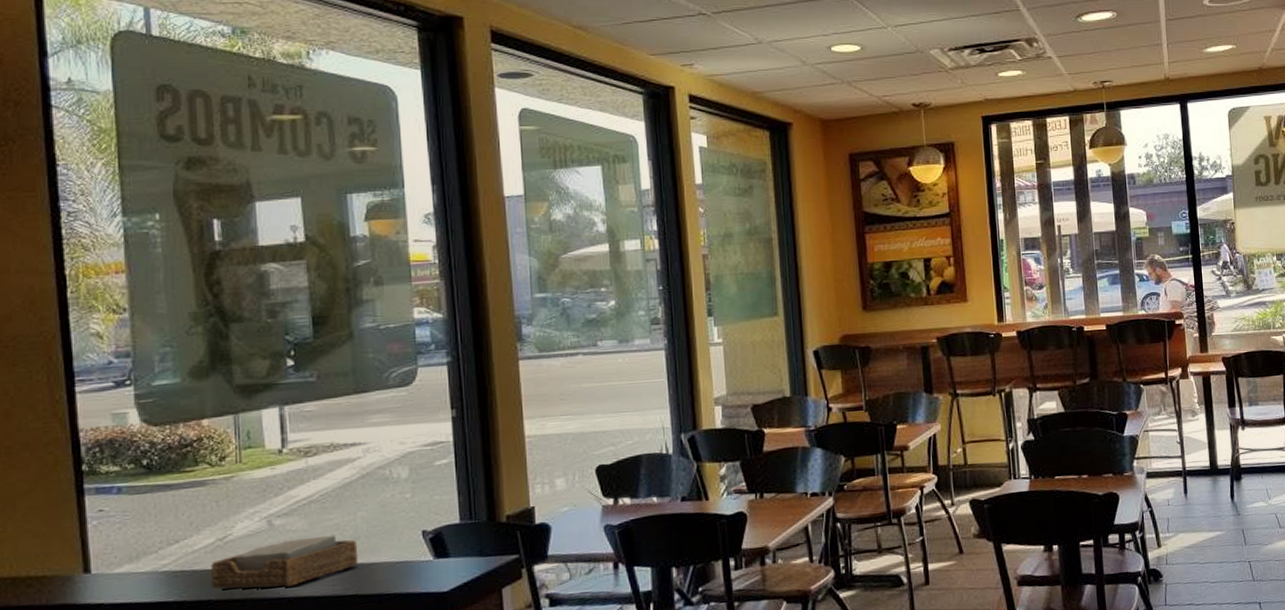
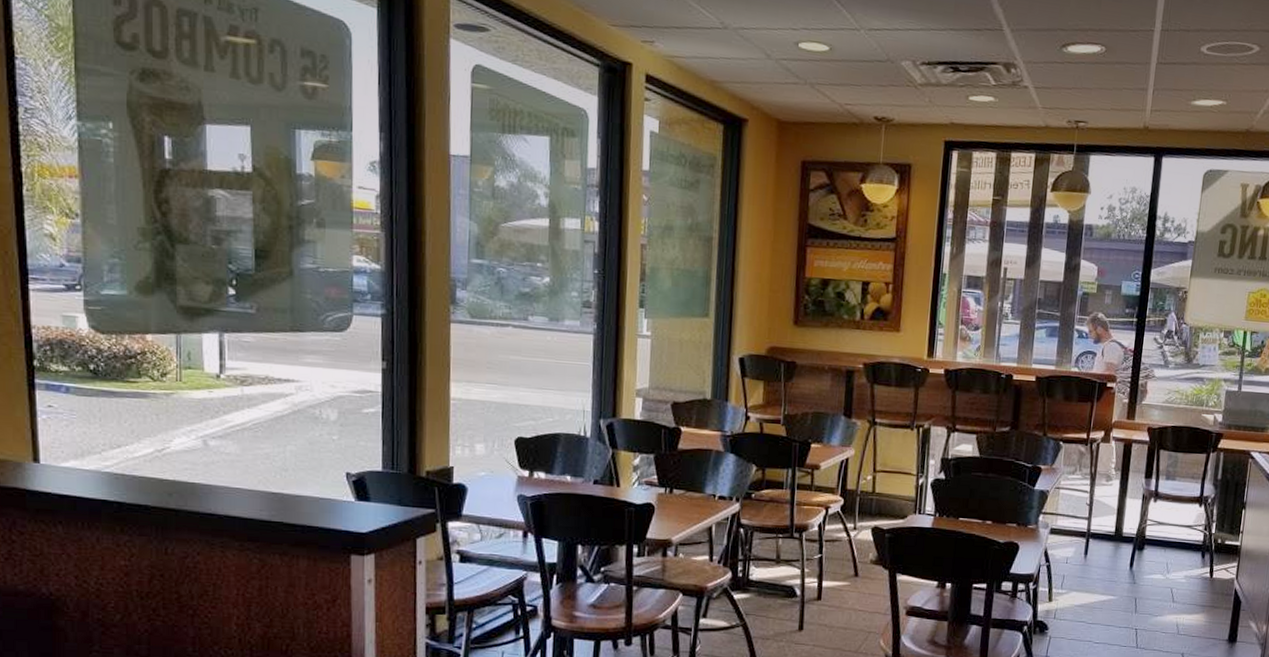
napkin holder: present [211,534,359,590] -> none [149,461,286,505]

